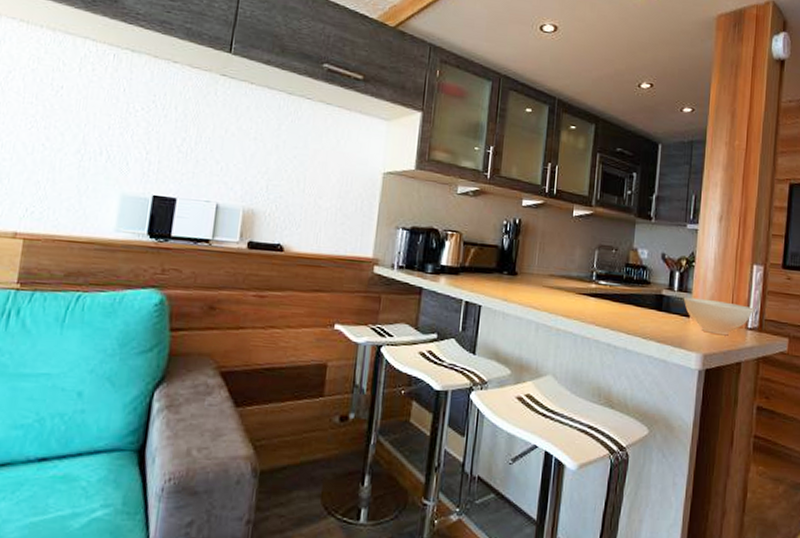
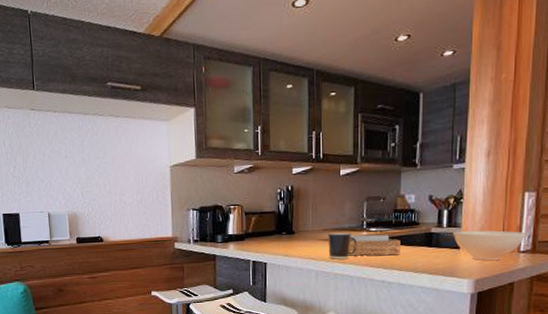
mug: none [552,279,585,313] -> present [328,232,358,259]
napkin holder: none [574,286,630,316] -> present [349,234,401,256]

